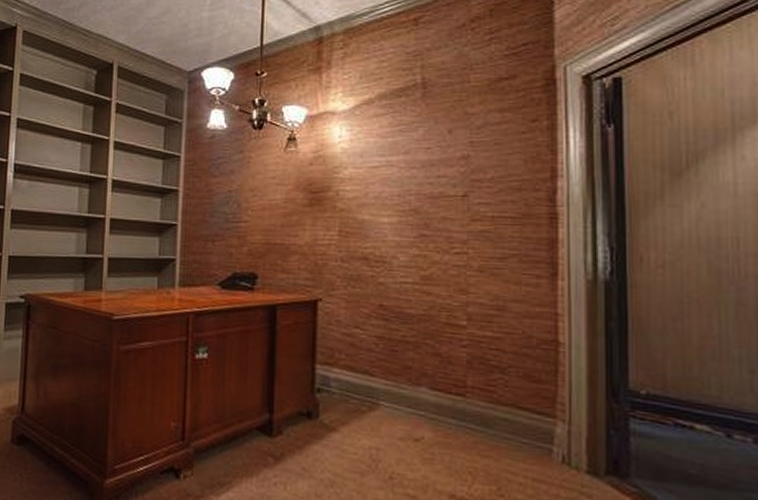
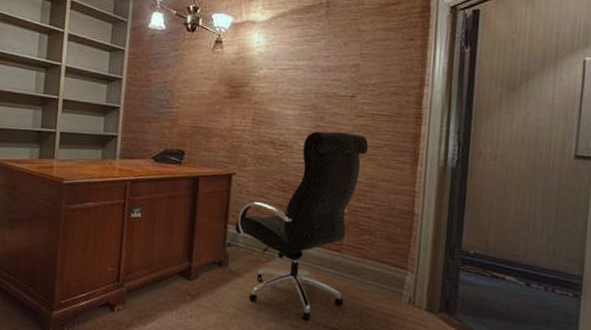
office chair: none [325,241,489,490] -> present [235,131,368,322]

